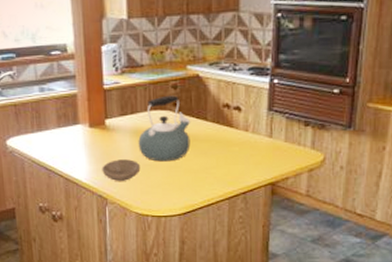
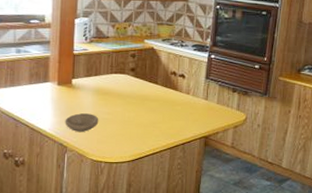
kettle: present [138,95,191,162] -> none [98,62,144,117]

